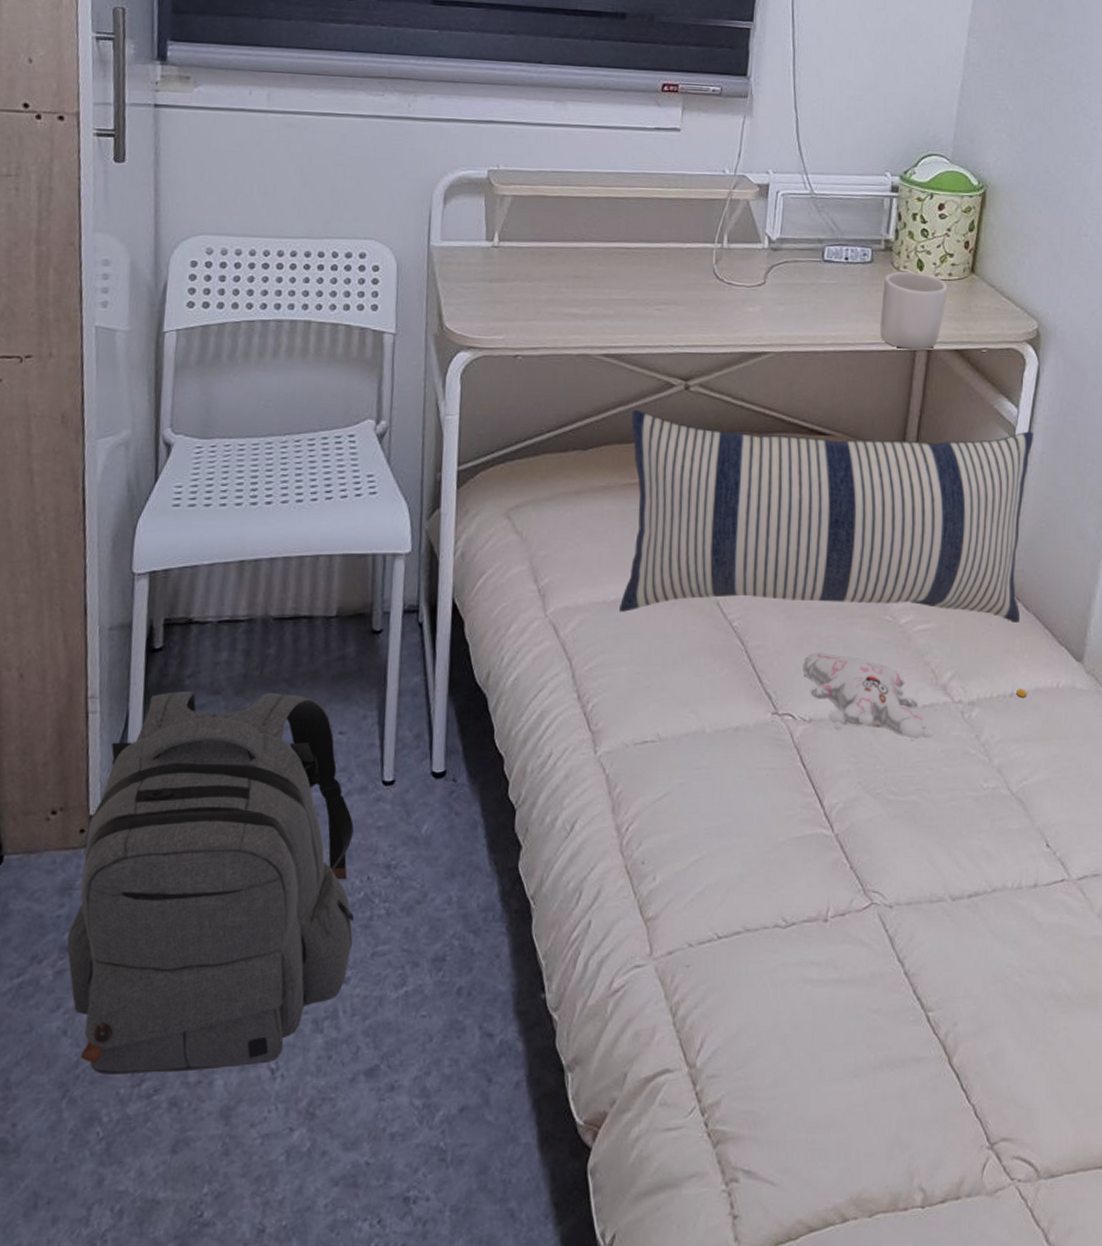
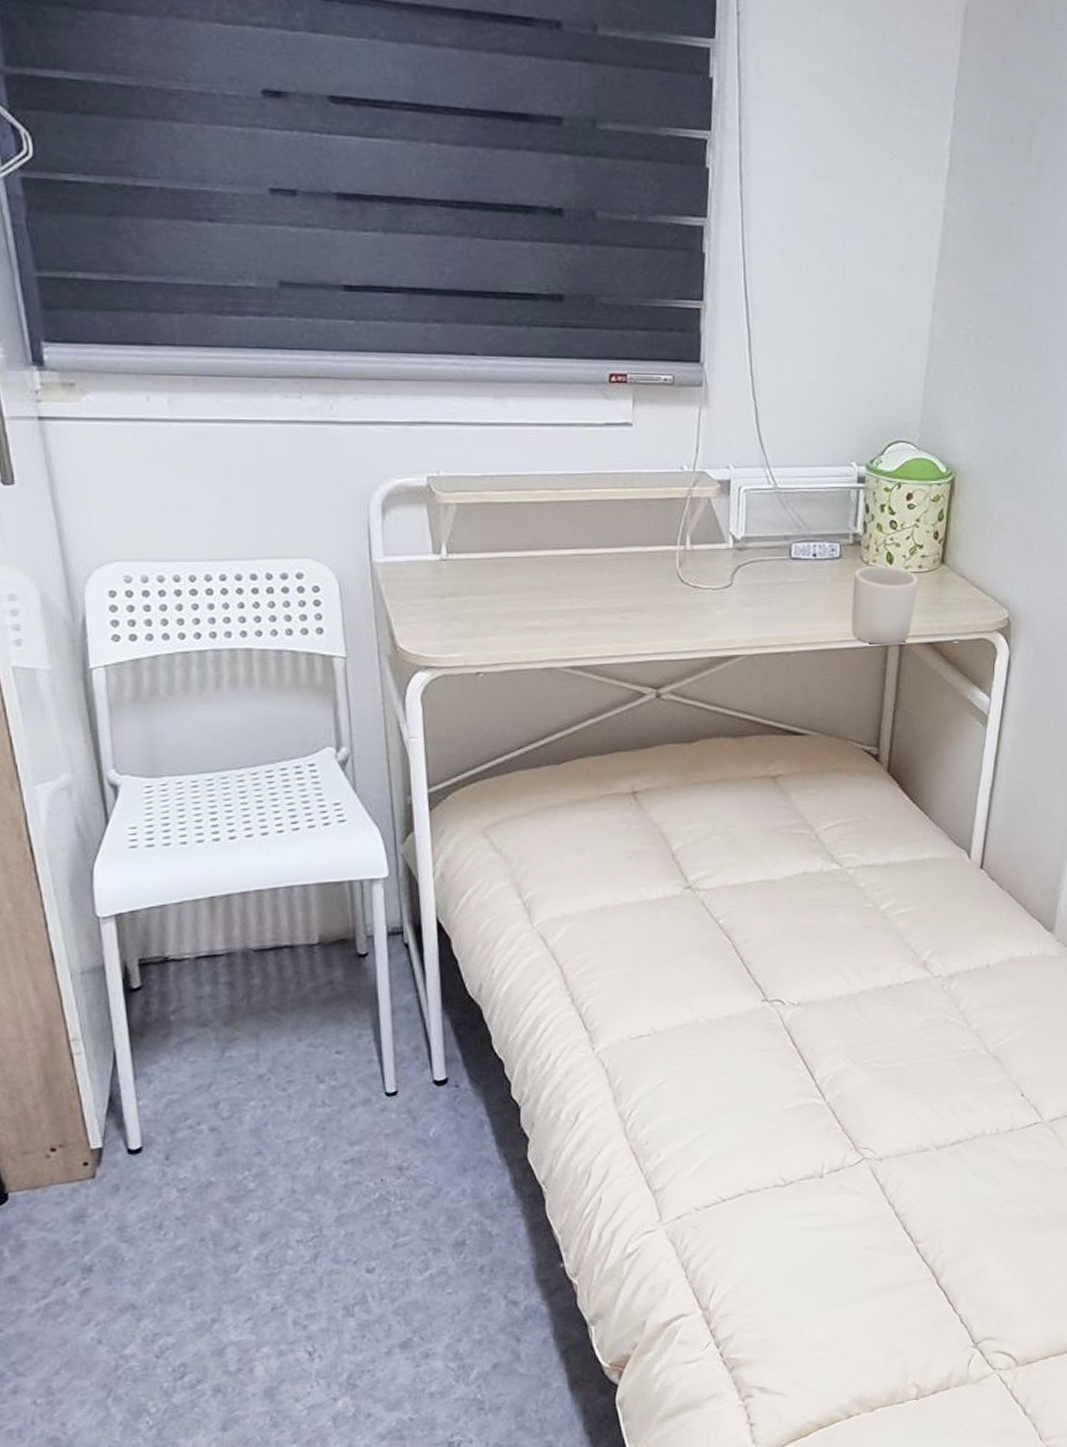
backpack: present [66,691,354,1076] -> none [87,1020,373,1374]
pillow: present [619,409,1033,623] -> none [603,719,1005,918]
plush toy: present [803,652,1027,742] -> none [789,941,1002,1015]

